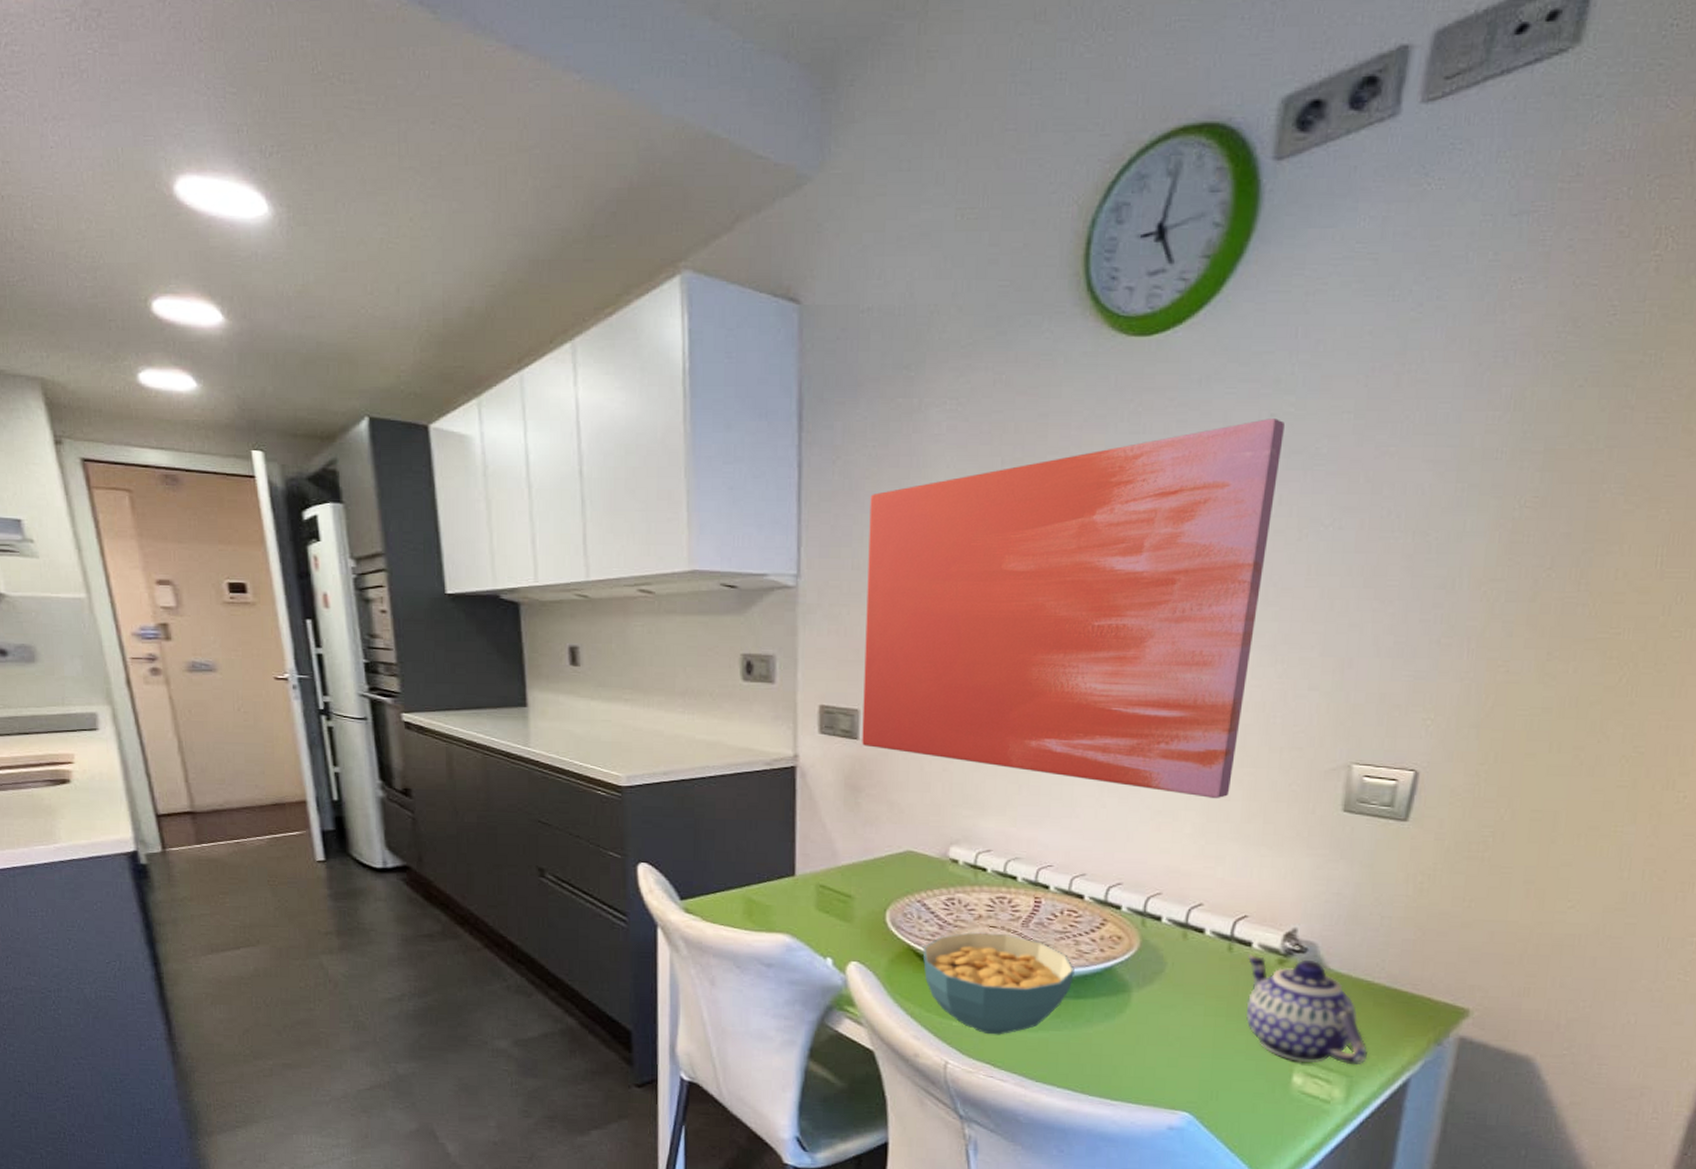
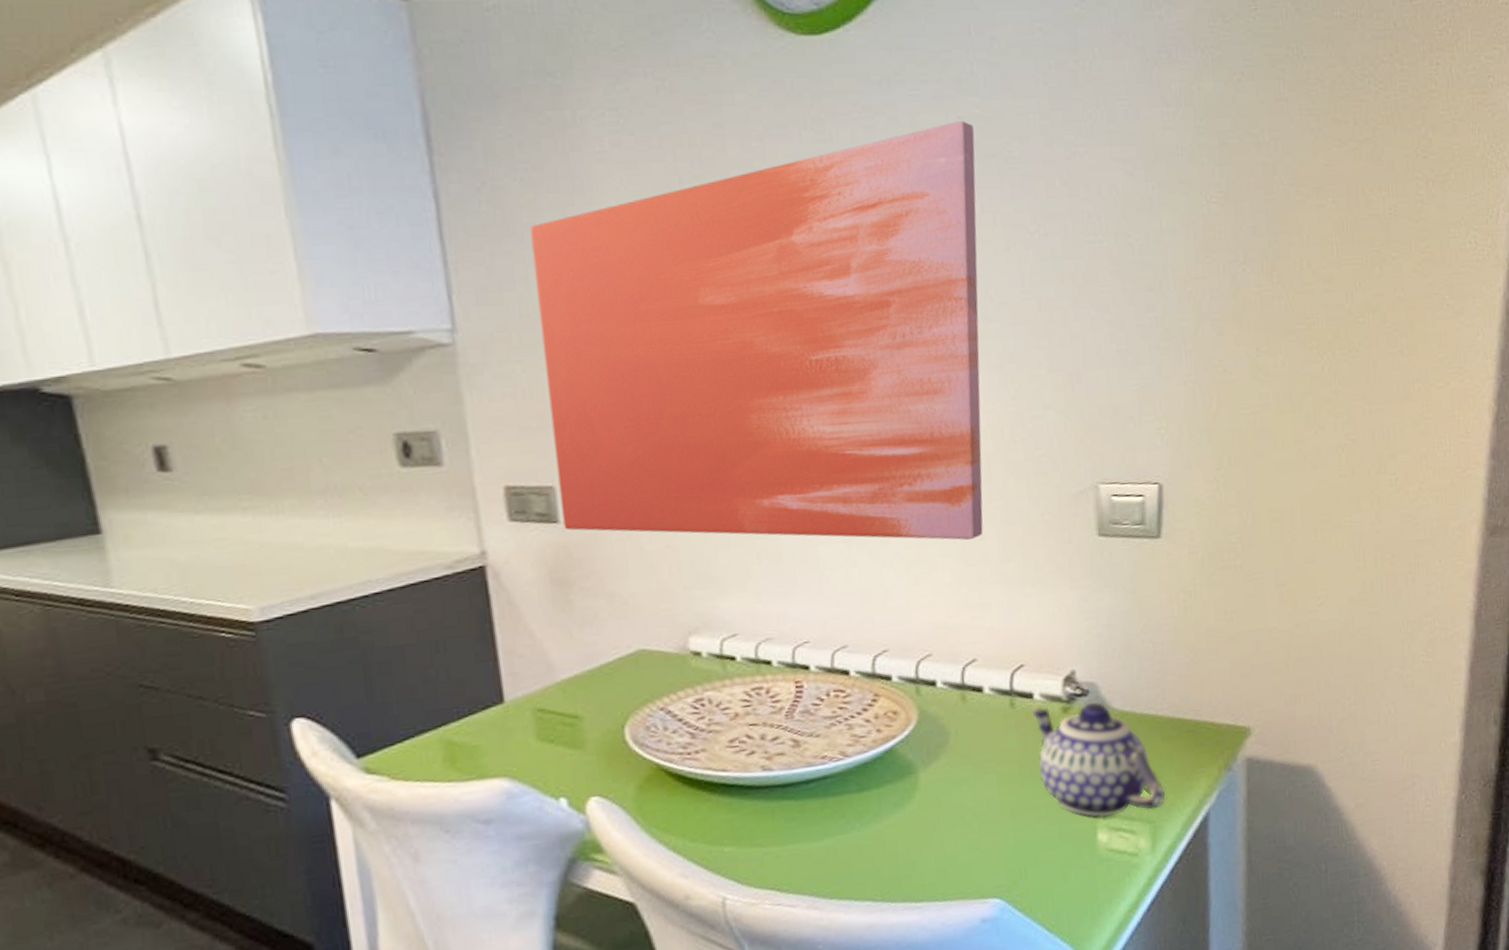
cereal bowl: present [922,932,1075,1035] -> none [675,729,853,855]

